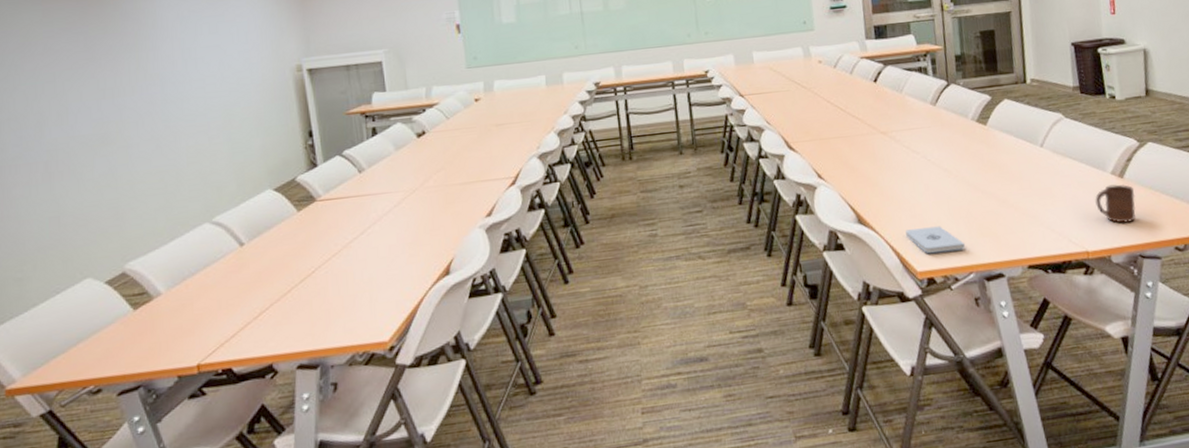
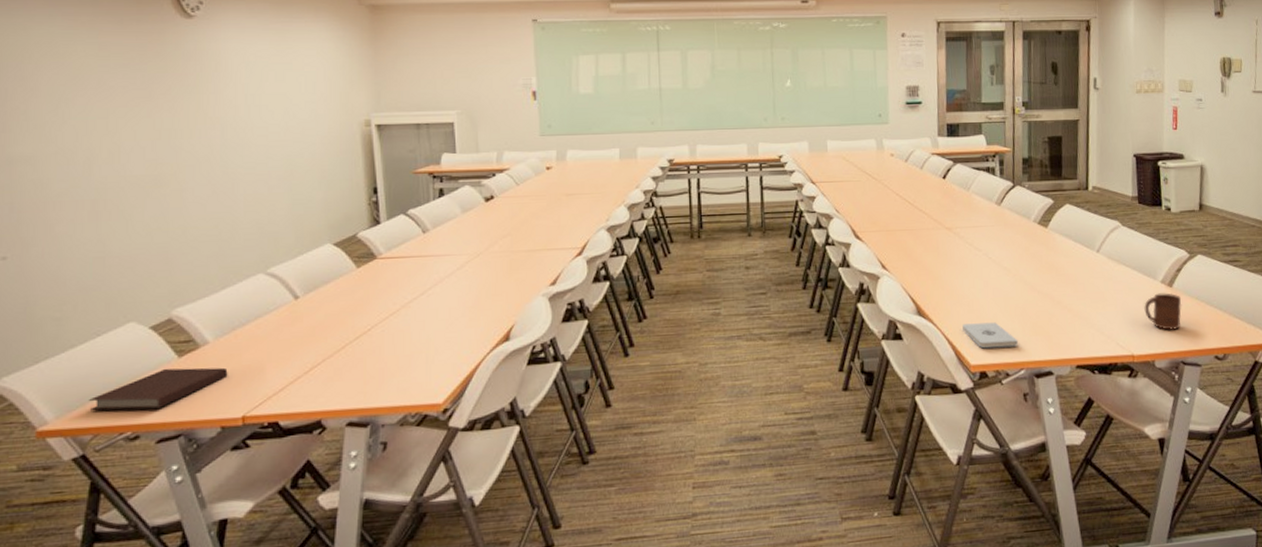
notebook: none [53,317,181,367] -> present [89,367,228,411]

